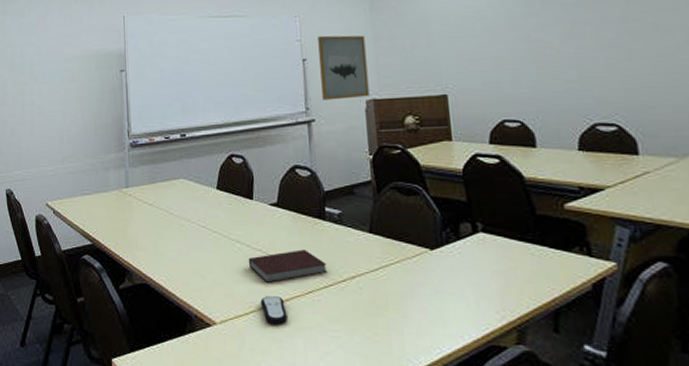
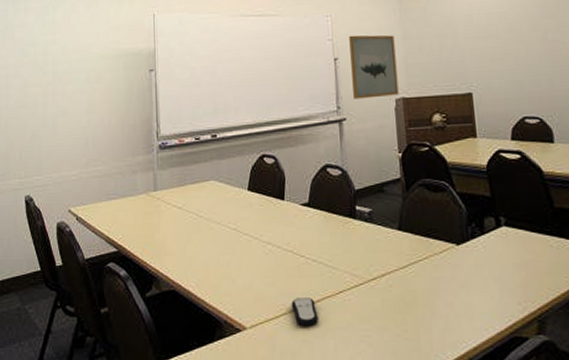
notebook: present [248,249,328,283] -> none [279,249,358,284]

